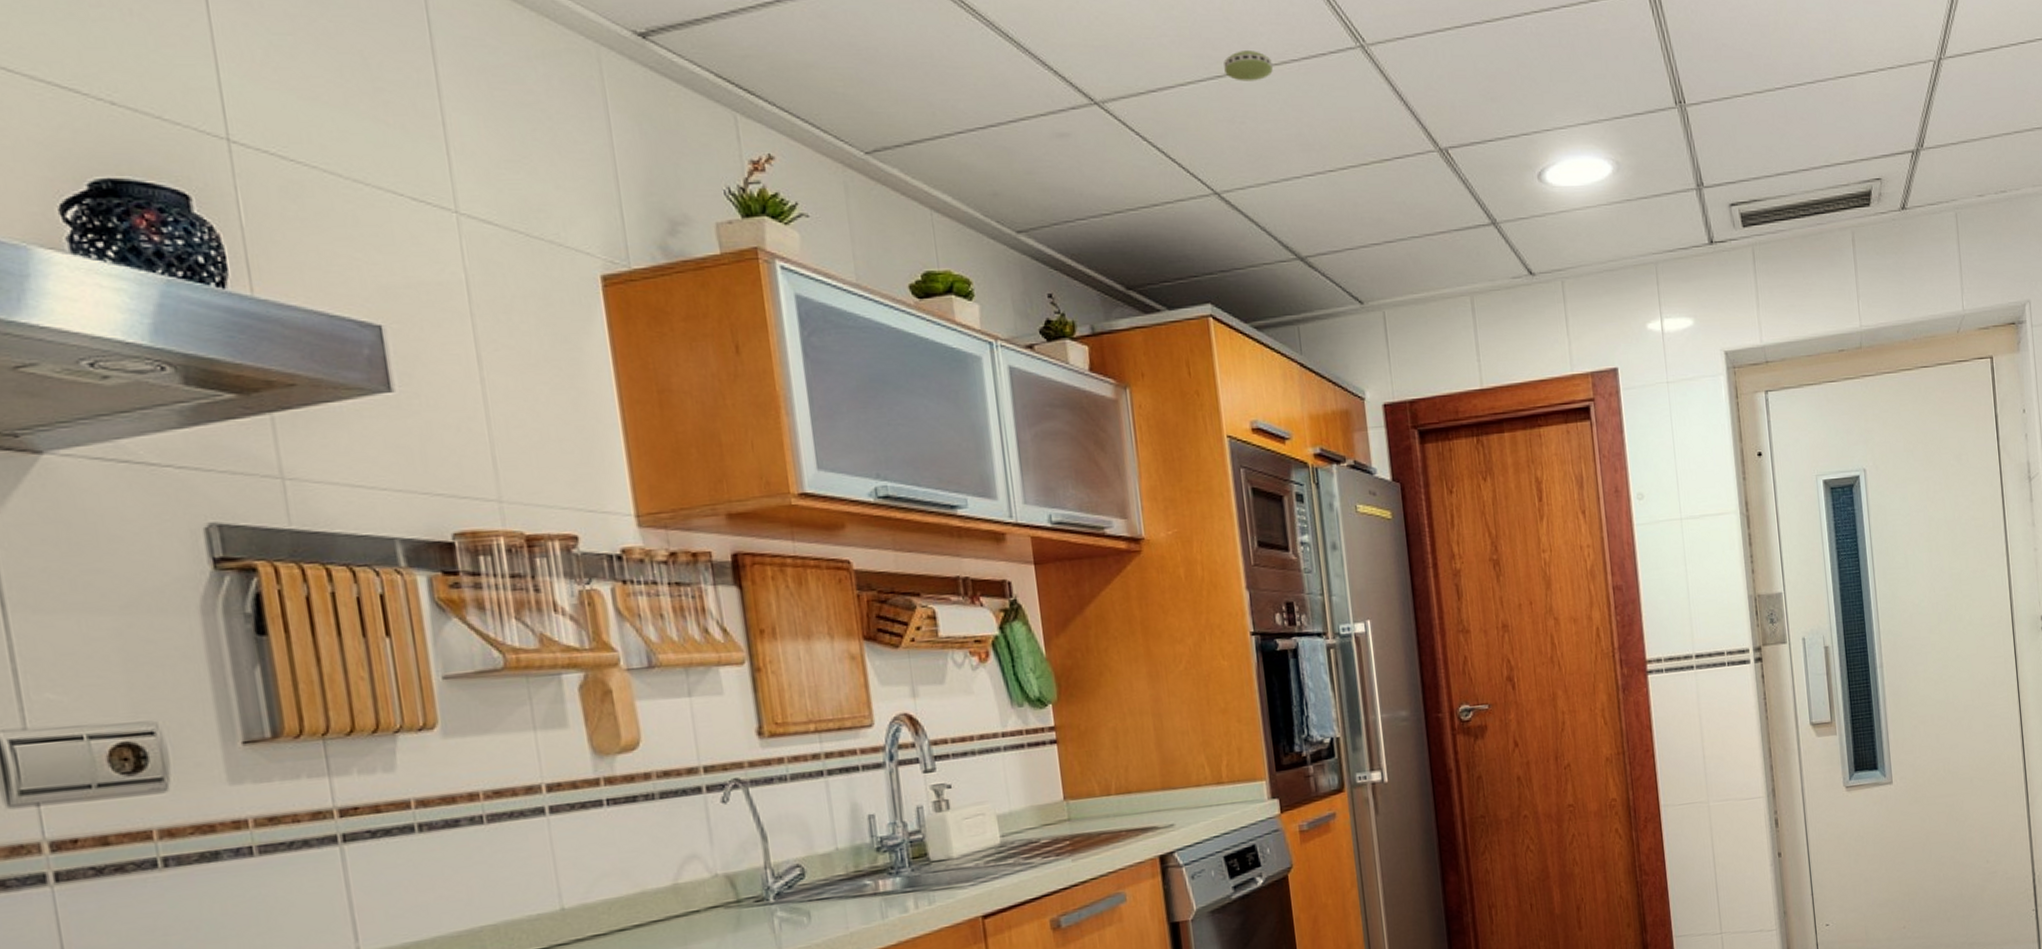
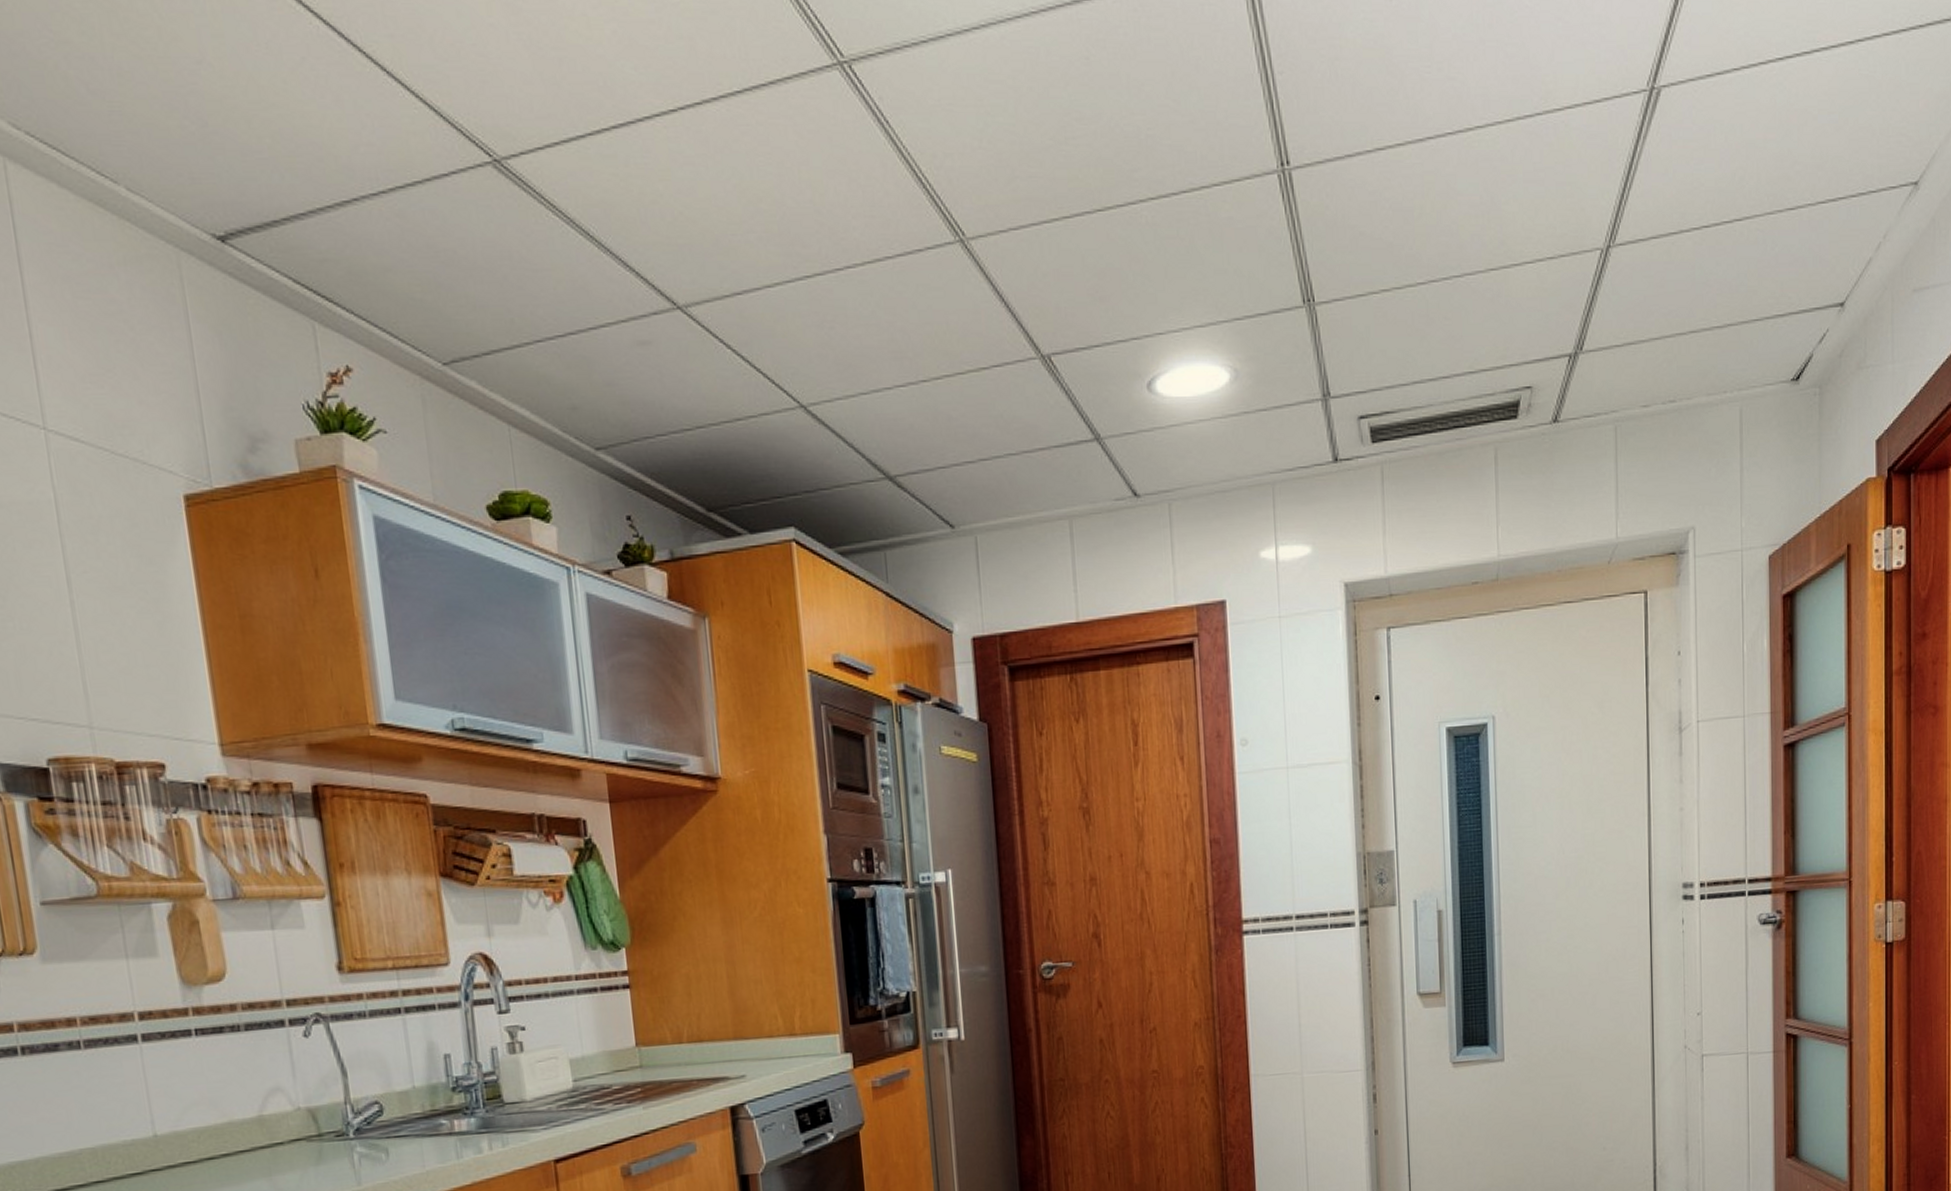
smoke detector: present [1223,49,1273,81] -> none [813,246,865,282]

